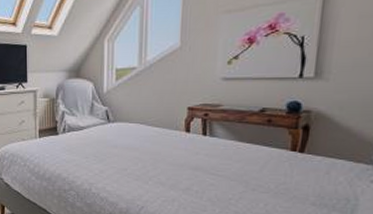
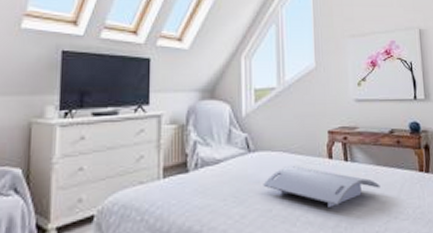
serving tray: none [120,136,240,173] -> present [263,166,380,207]

